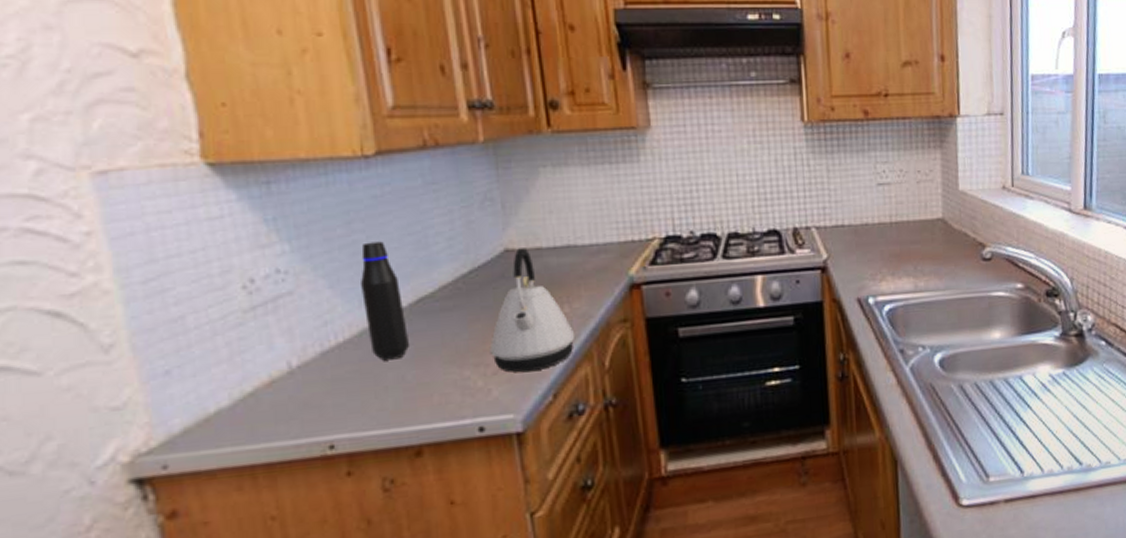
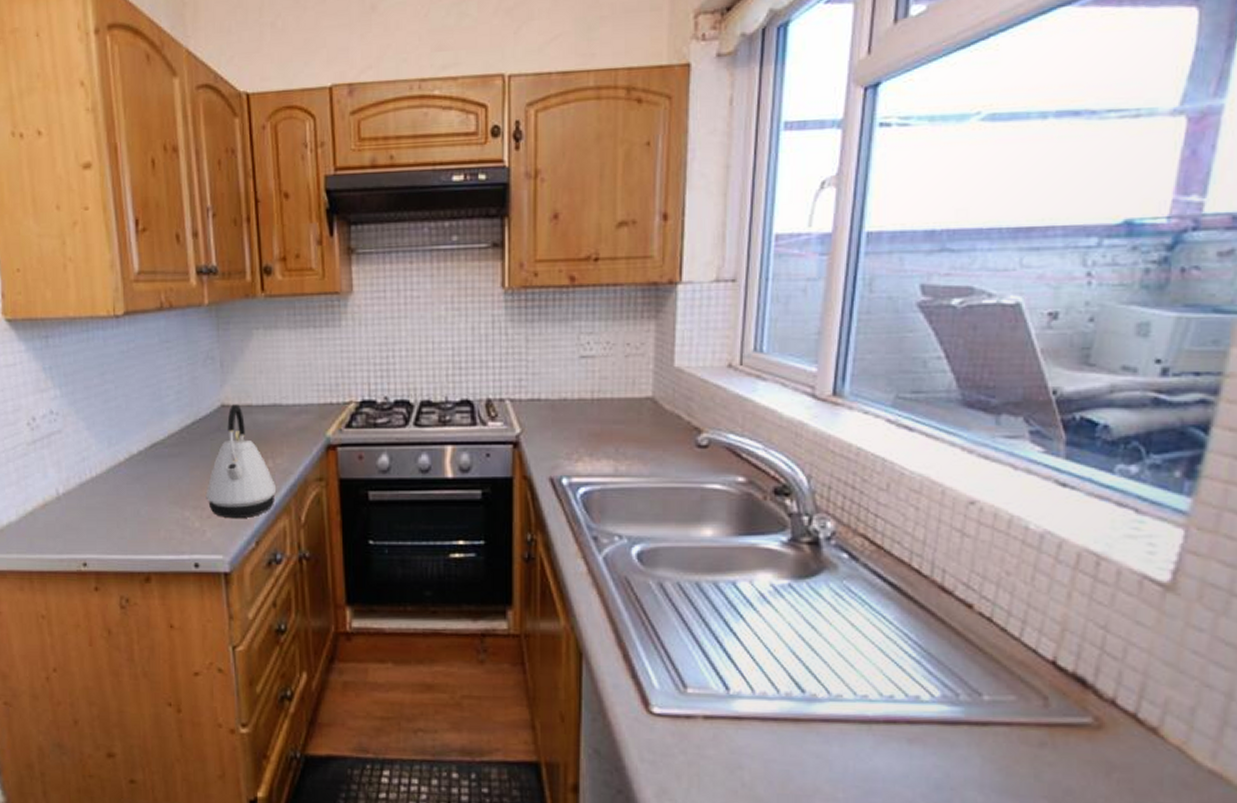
water bottle: present [361,241,409,361] -> none [110,391,143,496]

